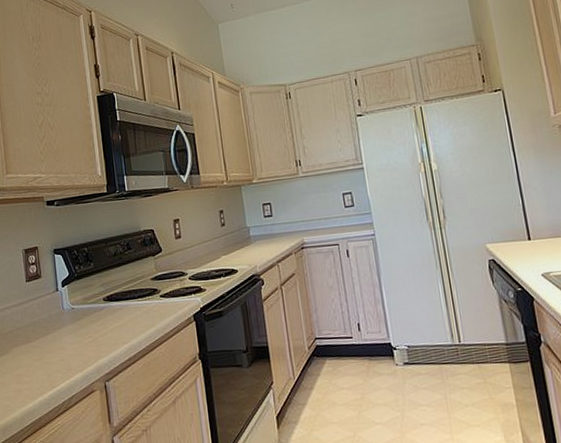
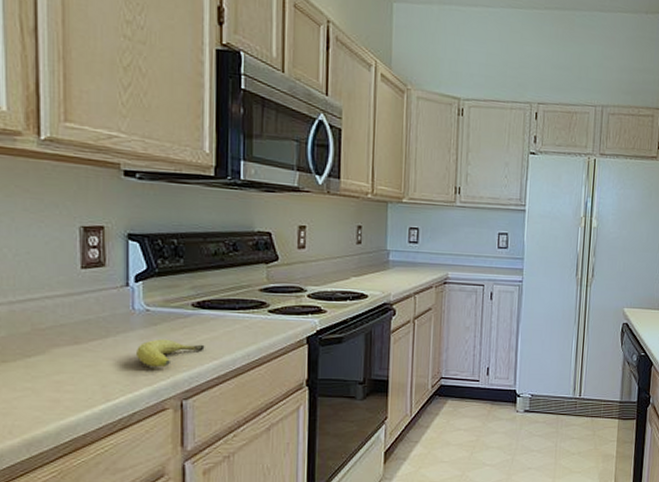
fruit: none [69,330,117,356] -> present [137,339,205,368]

